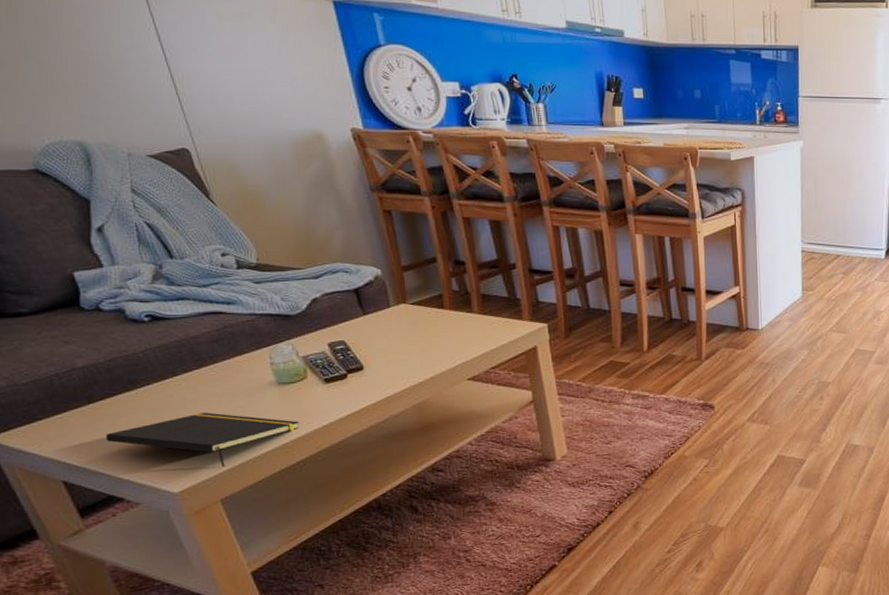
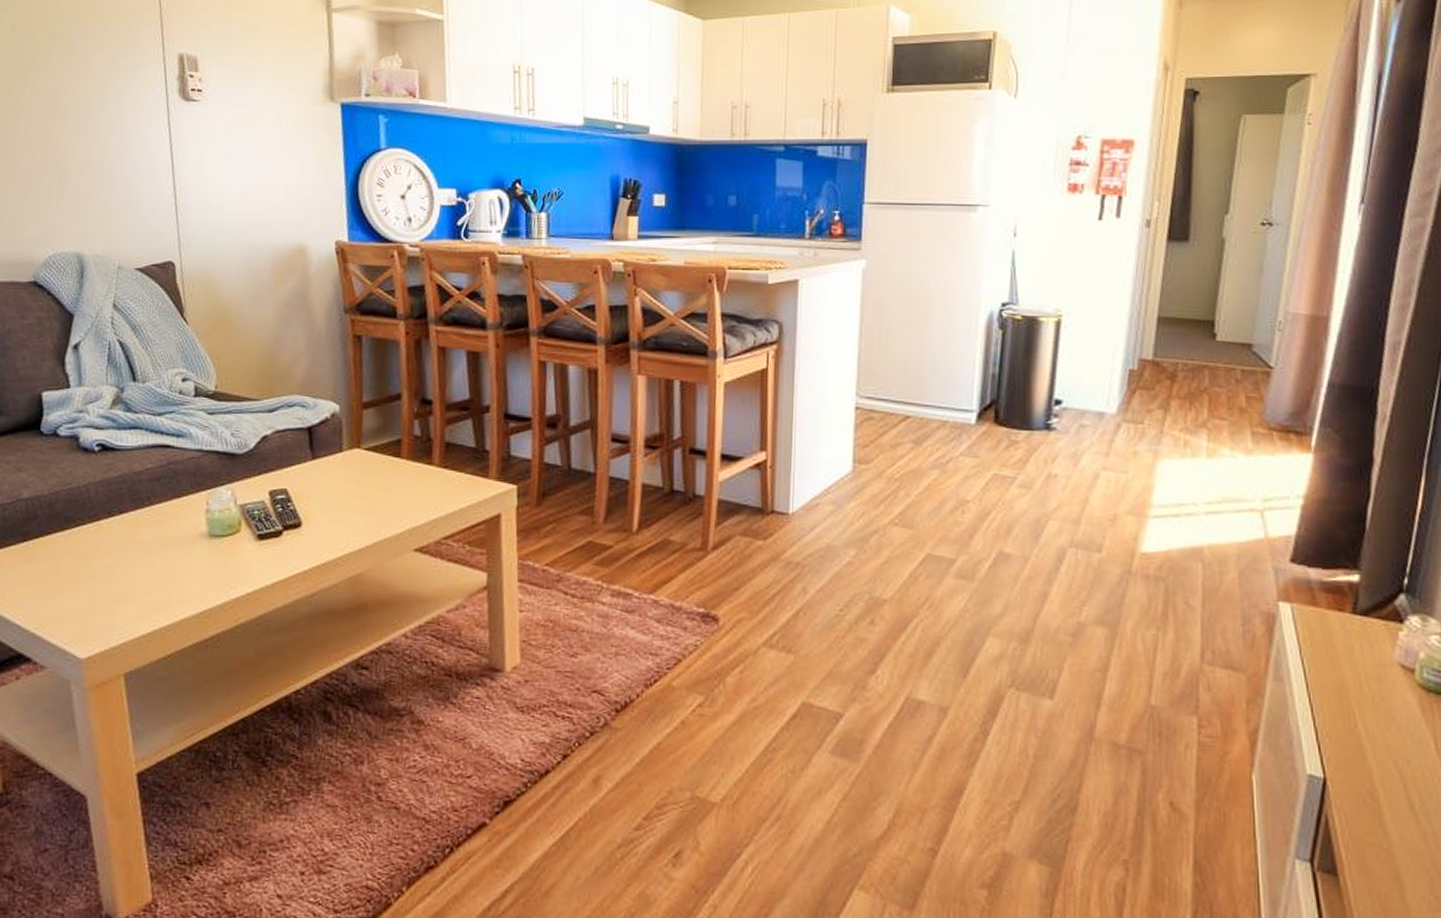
notepad: present [105,412,299,467] -> none [29,563,222,633]

